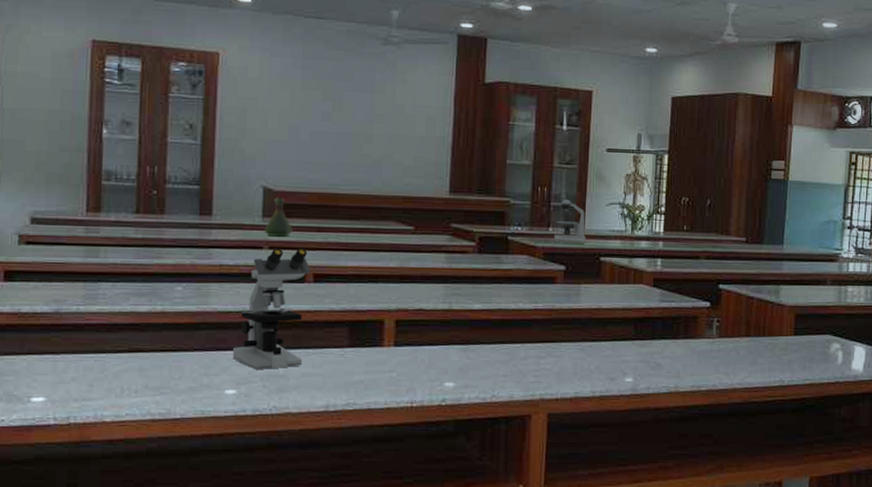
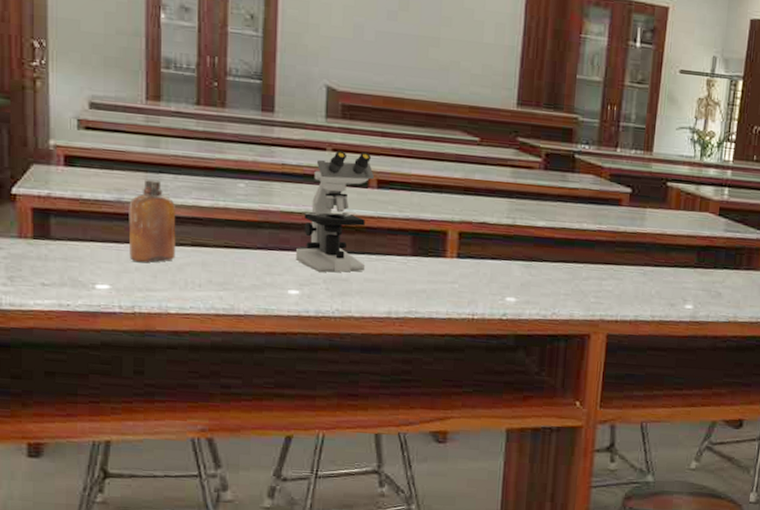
flask: none [65,288,114,373] -> present [128,179,176,263]
flask: present [264,196,293,237] -> none [327,97,357,140]
microscope: present [553,194,586,243] -> none [621,114,654,167]

